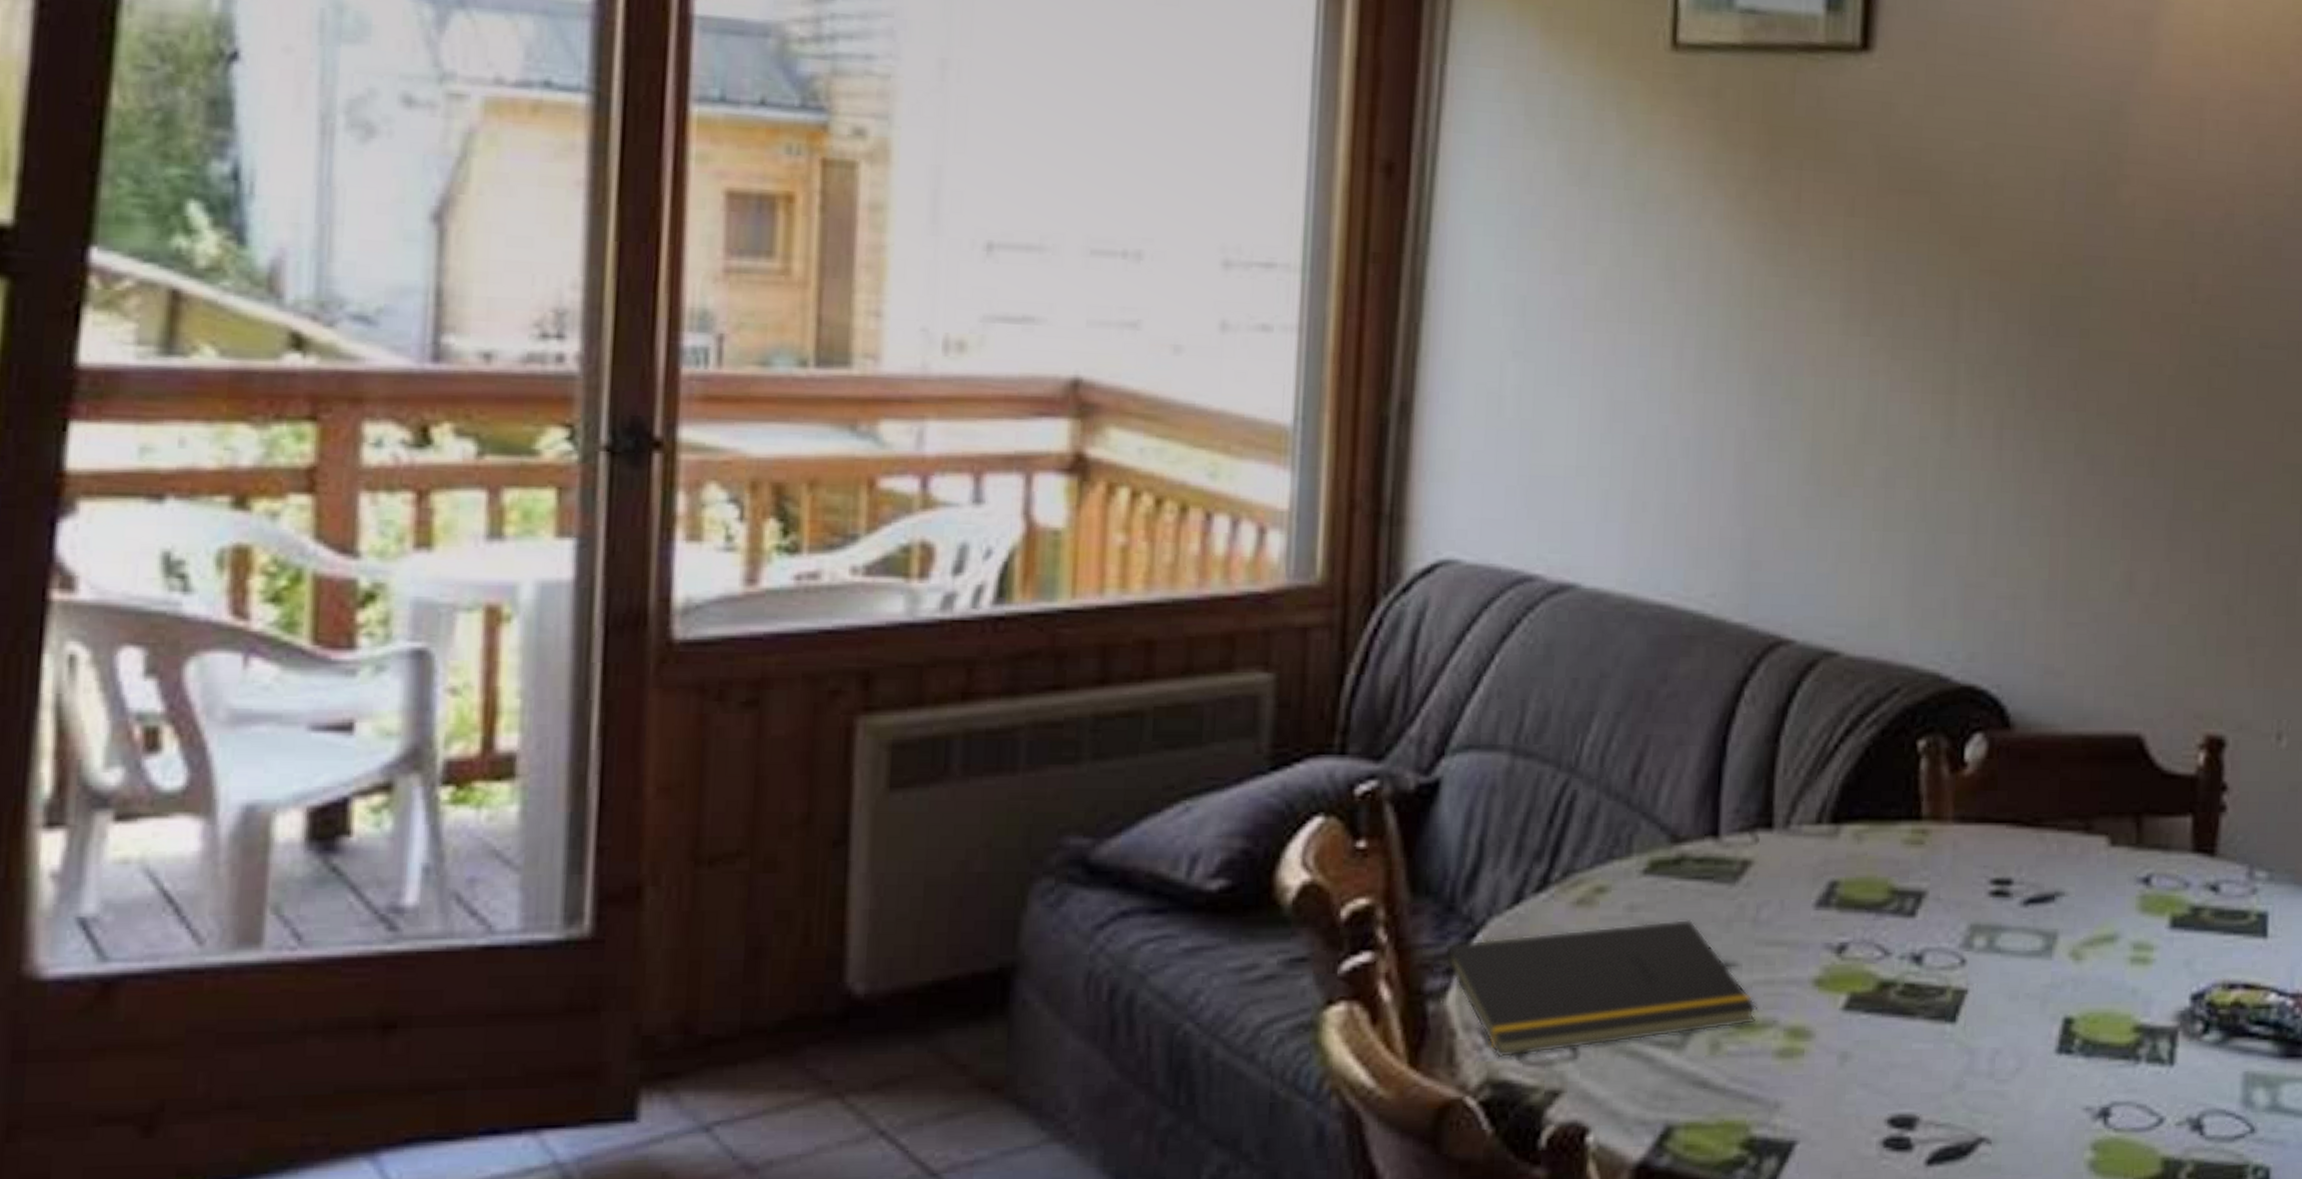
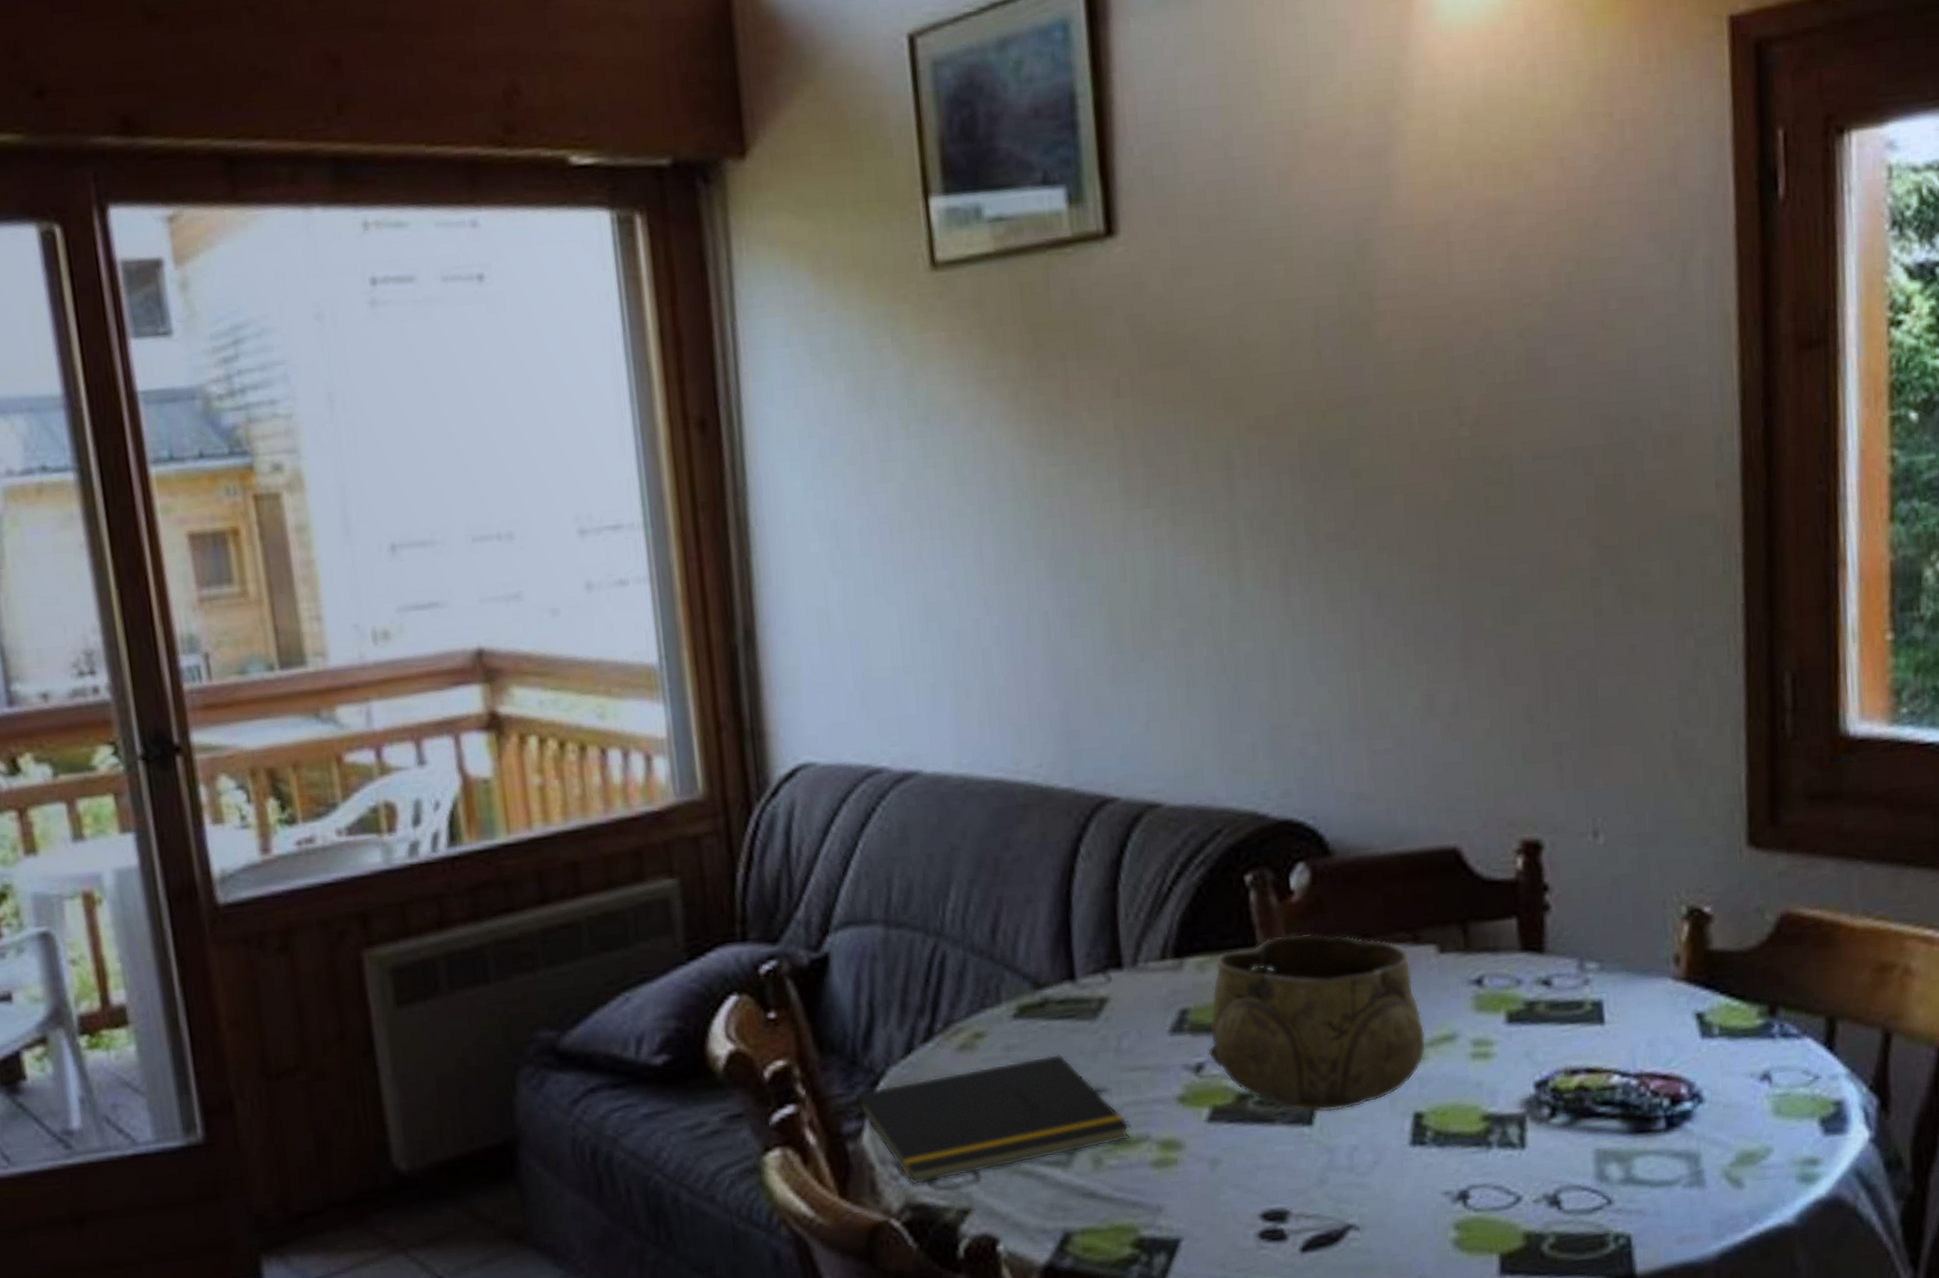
decorative bowl: none [1853,809,2086,1009] -> present [1207,933,1426,1113]

